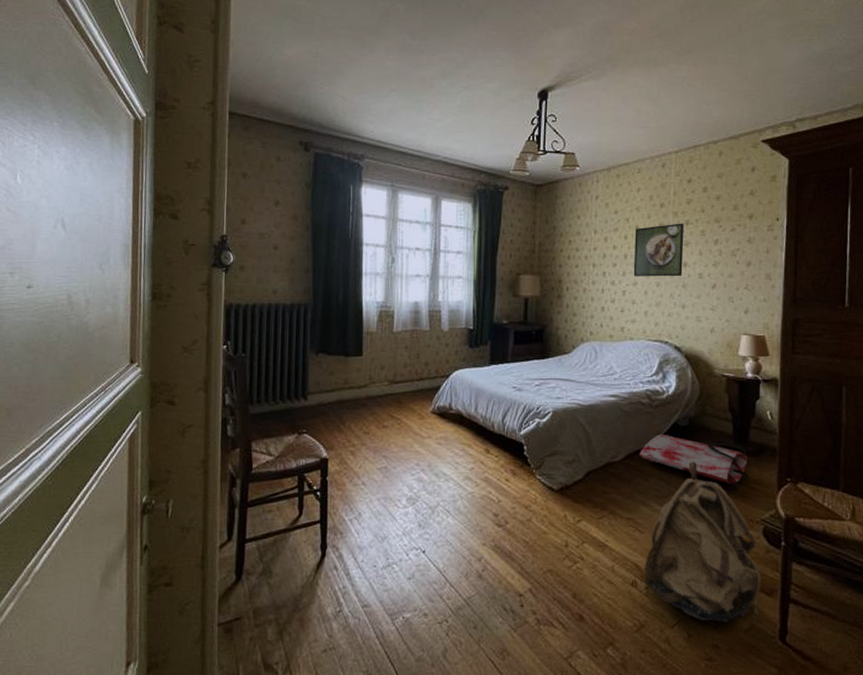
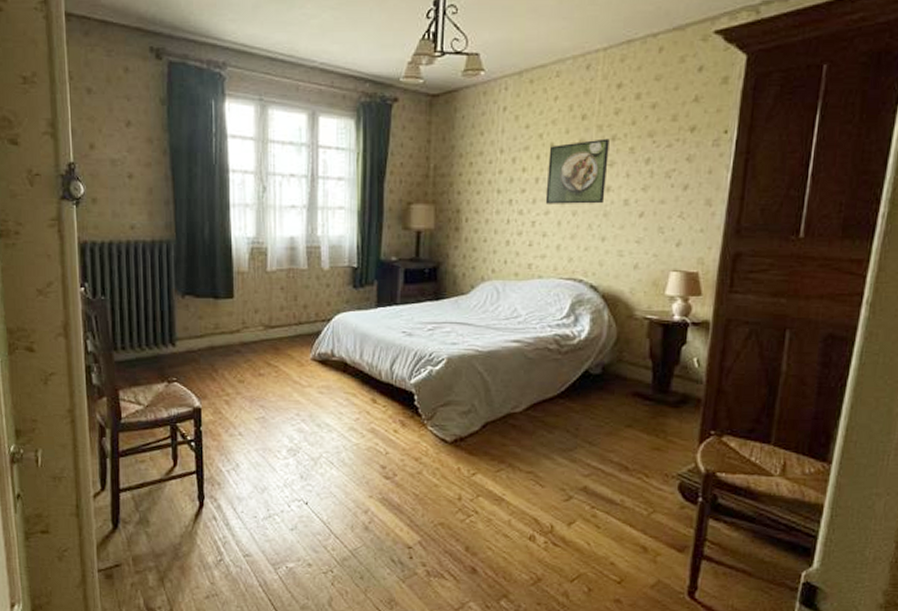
bag: present [639,435,749,490] -> none [544,383,667,443]
backpack: present [644,462,761,622] -> none [544,413,674,577]

